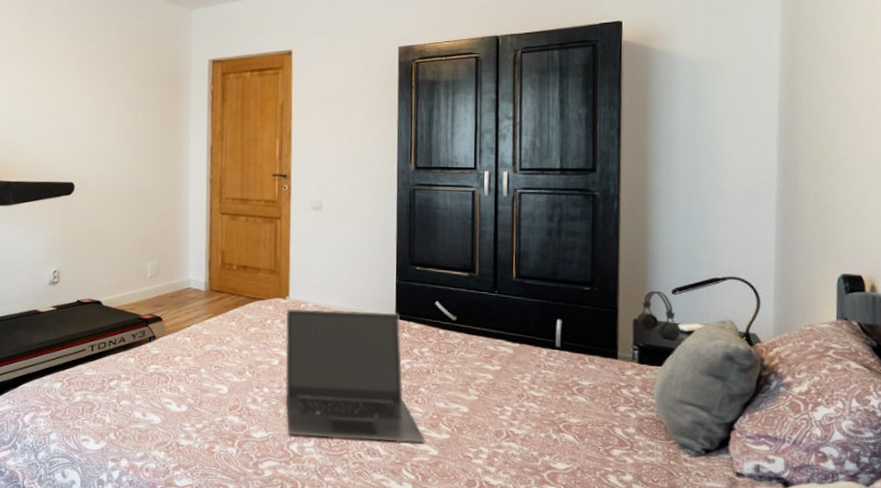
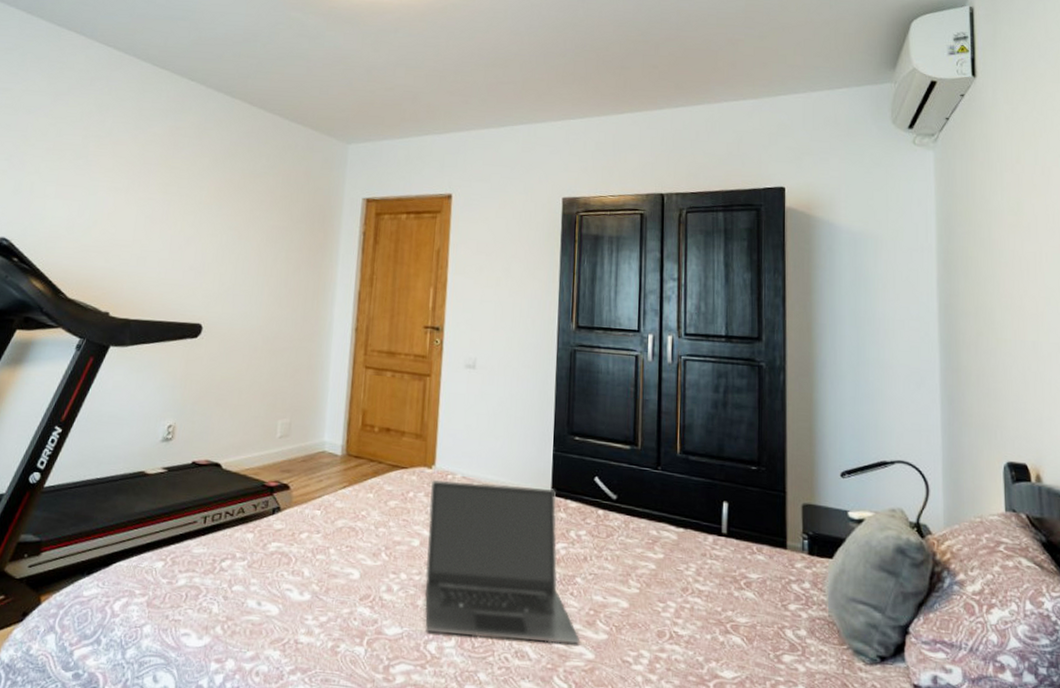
headphones: present [637,291,681,341] -> none [806,473,851,530]

